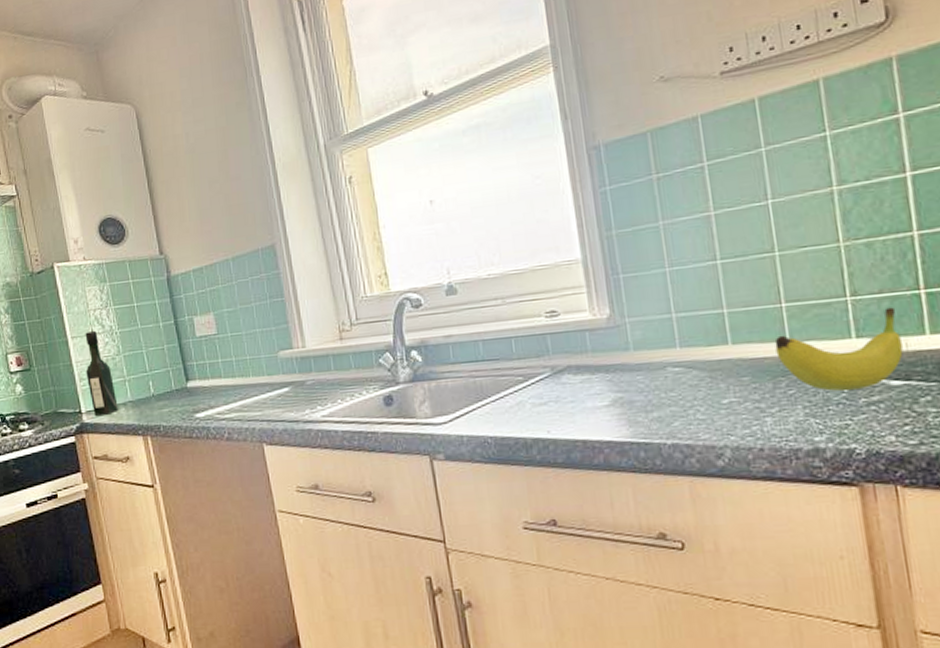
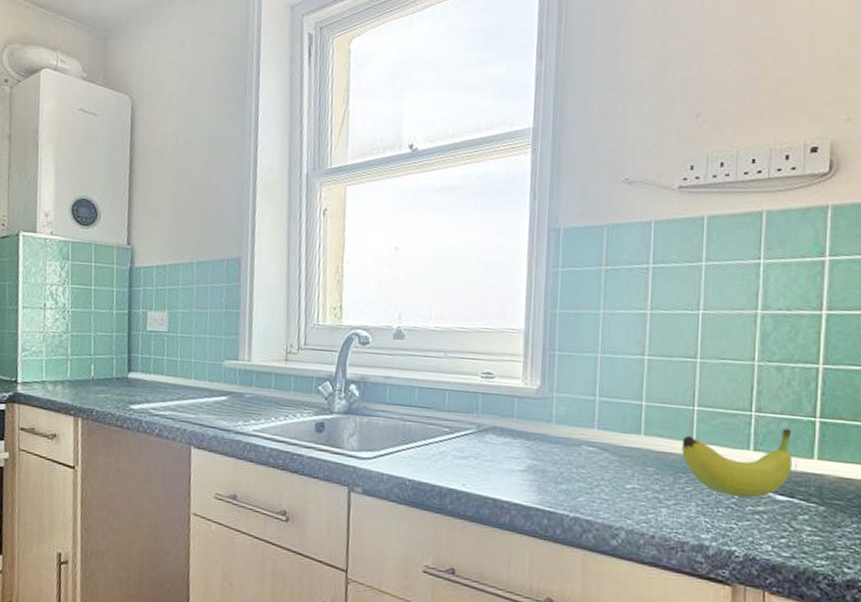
bottle: present [85,331,118,417] -> none [29,305,56,391]

